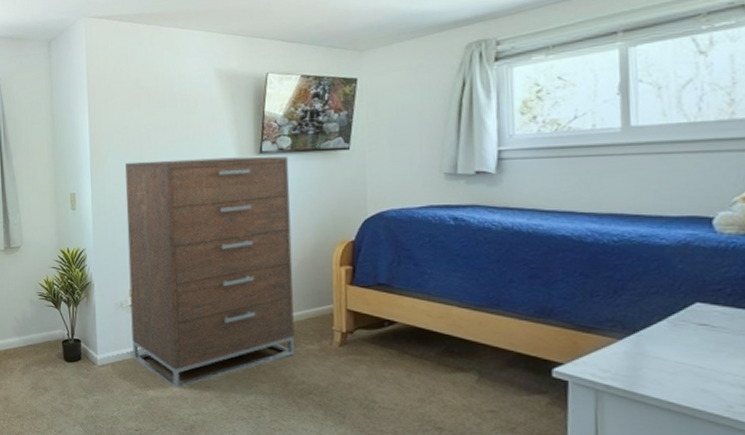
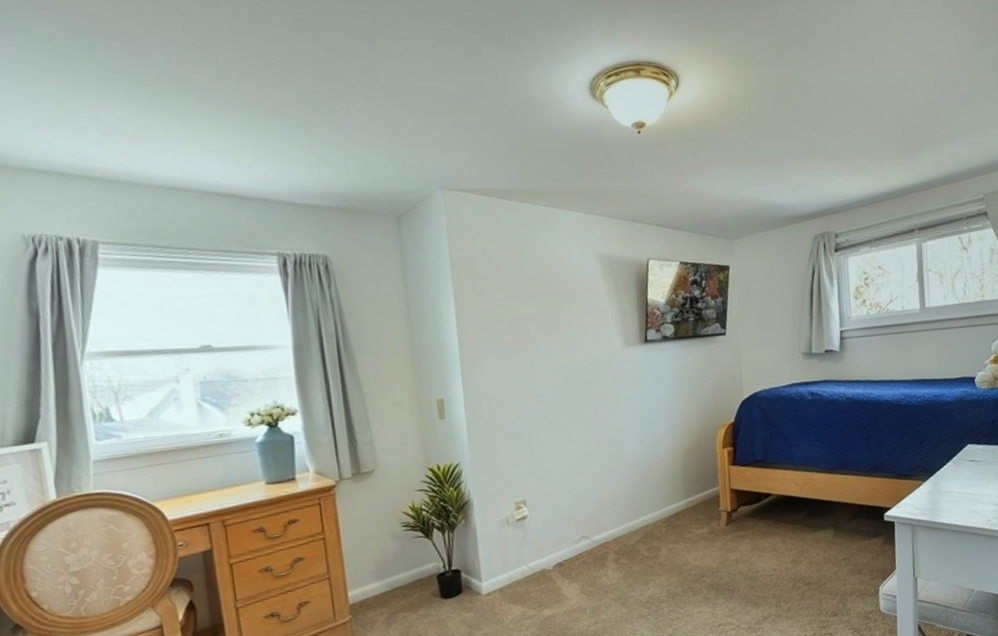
dresser: present [125,156,295,388] -> none [503,344,687,601]

